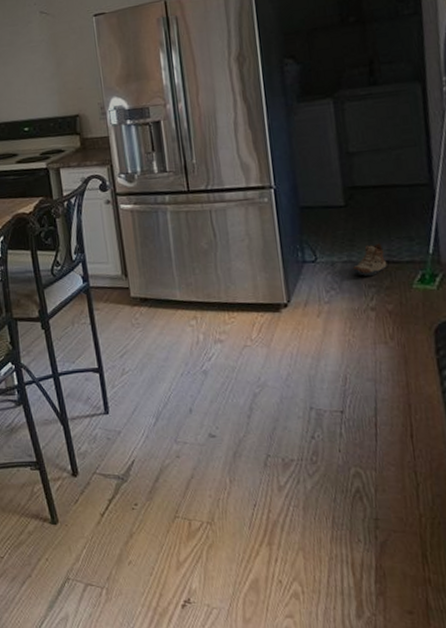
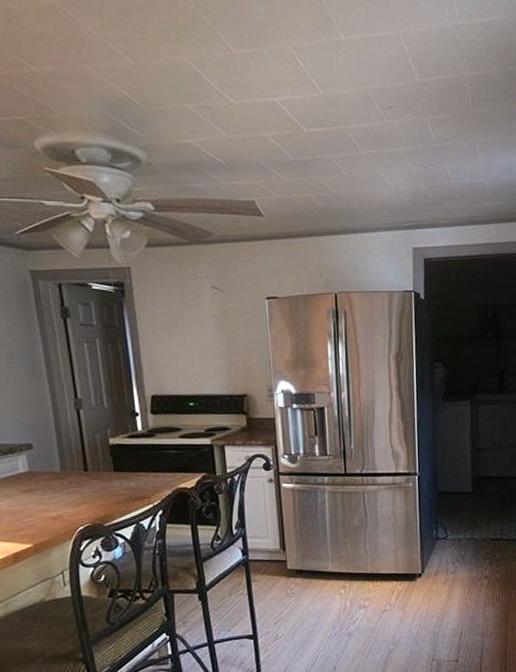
shoe: present [351,243,387,277] -> none [473,524,499,551]

